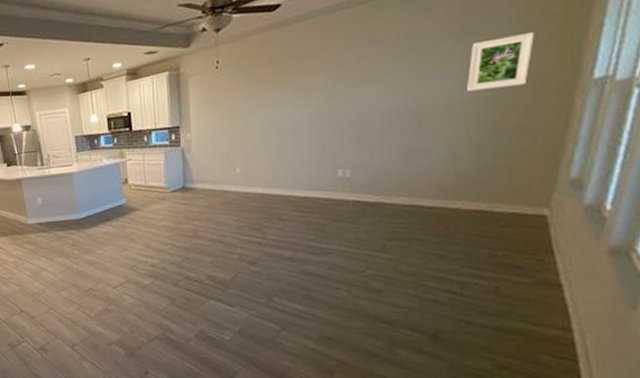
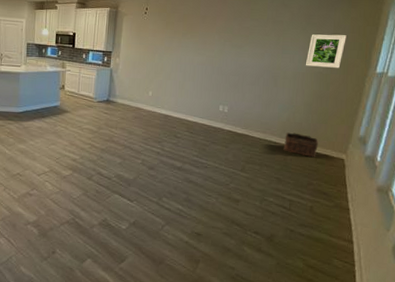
basket: none [442,189,500,220] -> present [283,132,318,157]

